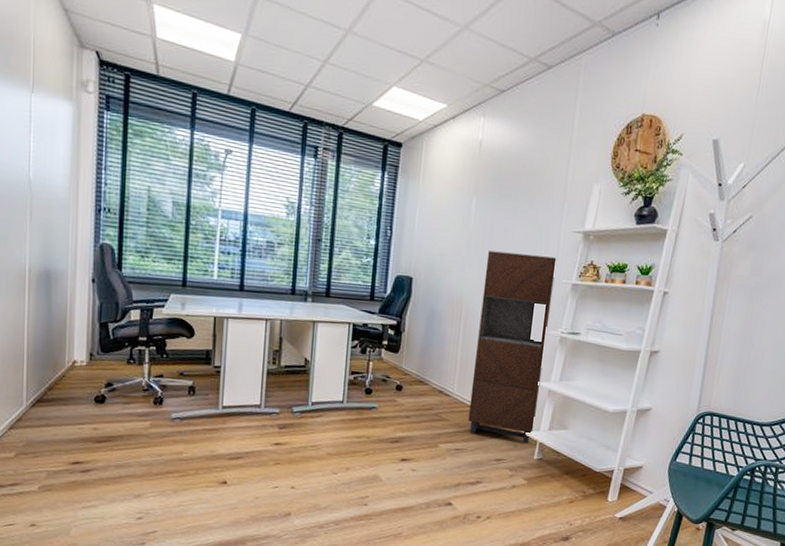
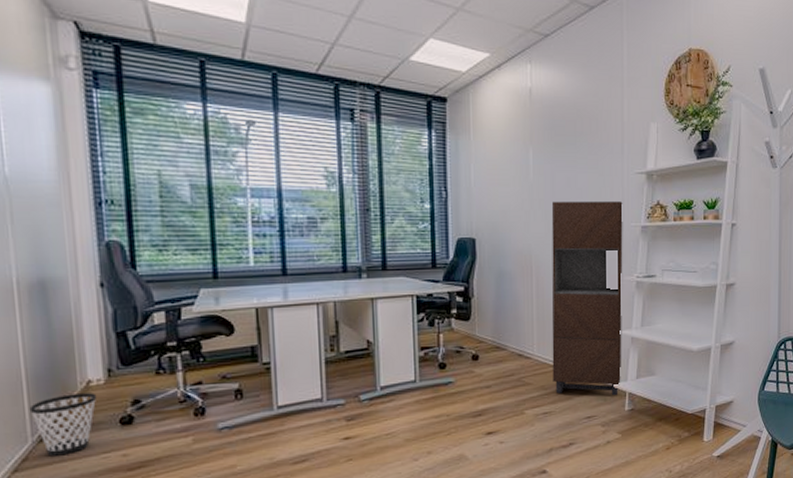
wastebasket: none [27,370,80,421] -> present [29,393,98,457]

